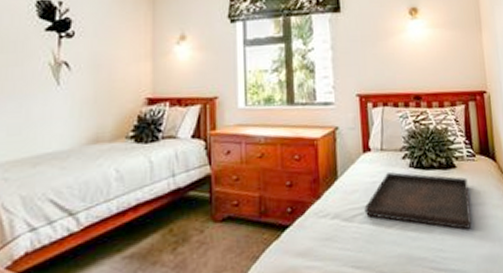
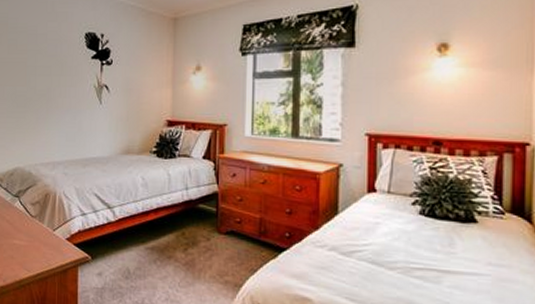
serving tray: present [364,172,472,230] -> none [364,216,491,290]

